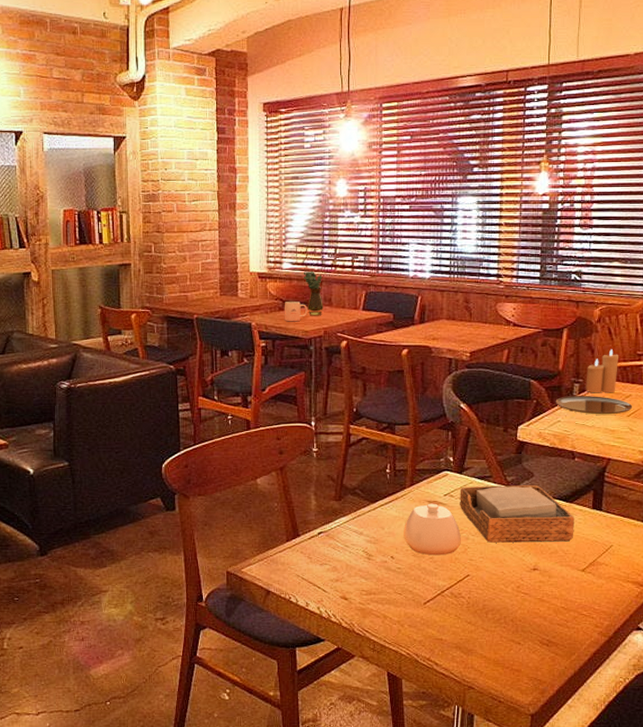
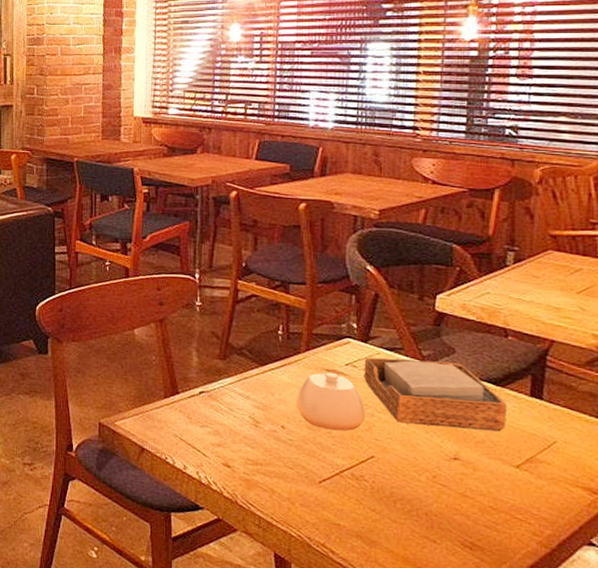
mug: present [284,302,308,322] -> none [169,148,195,169]
vase: present [304,269,323,317] -> none [191,115,212,165]
plate: present [555,396,633,415] -> none [483,265,584,291]
candle: present [586,349,619,393] -> none [522,215,567,265]

